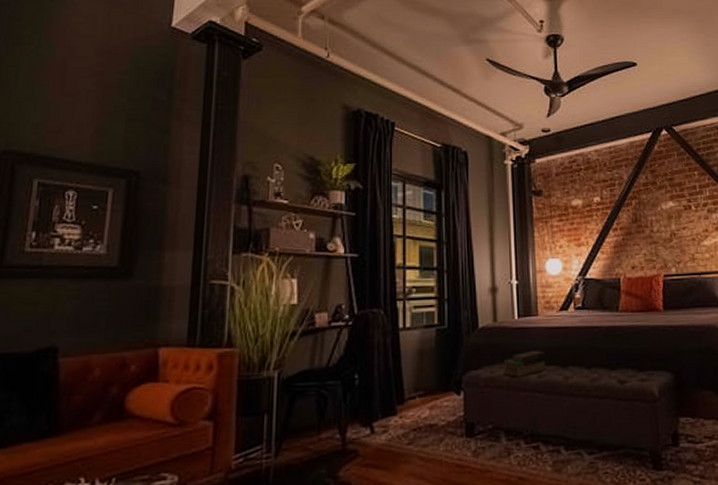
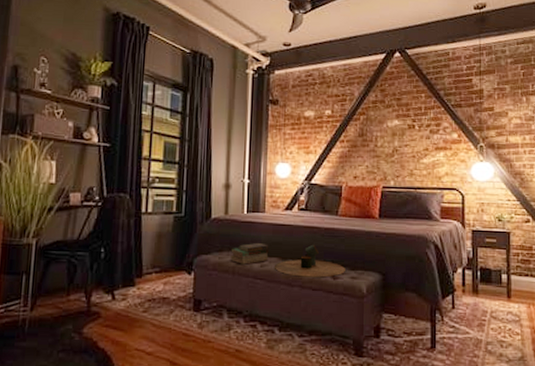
decorative tray: none [554,346,633,385] -> present [275,244,345,278]

